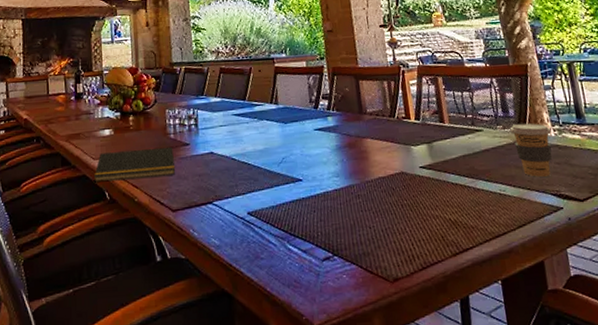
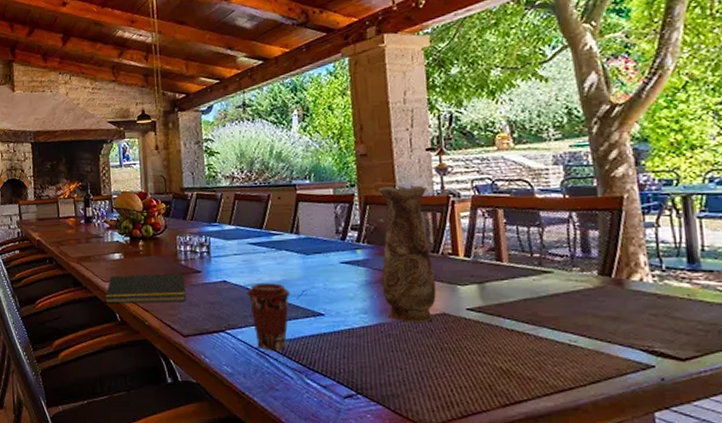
coffee cup: none [232,151,272,220] -> present [246,282,291,351]
vase: none [343,57,395,183] -> present [378,185,436,322]
coffee cup: present [510,123,552,177] -> none [590,266,649,329]

